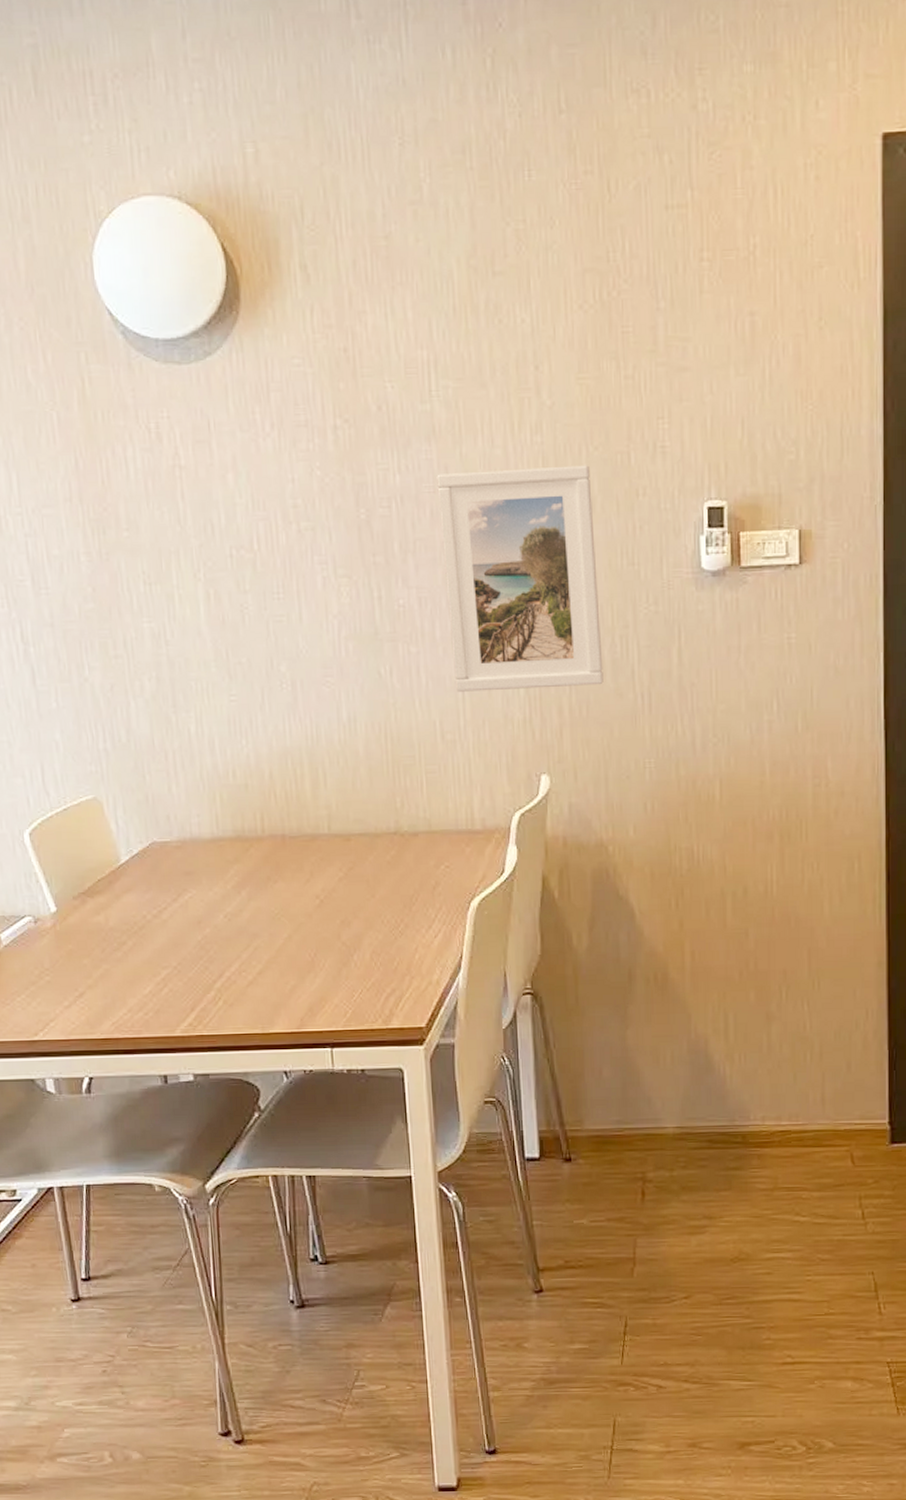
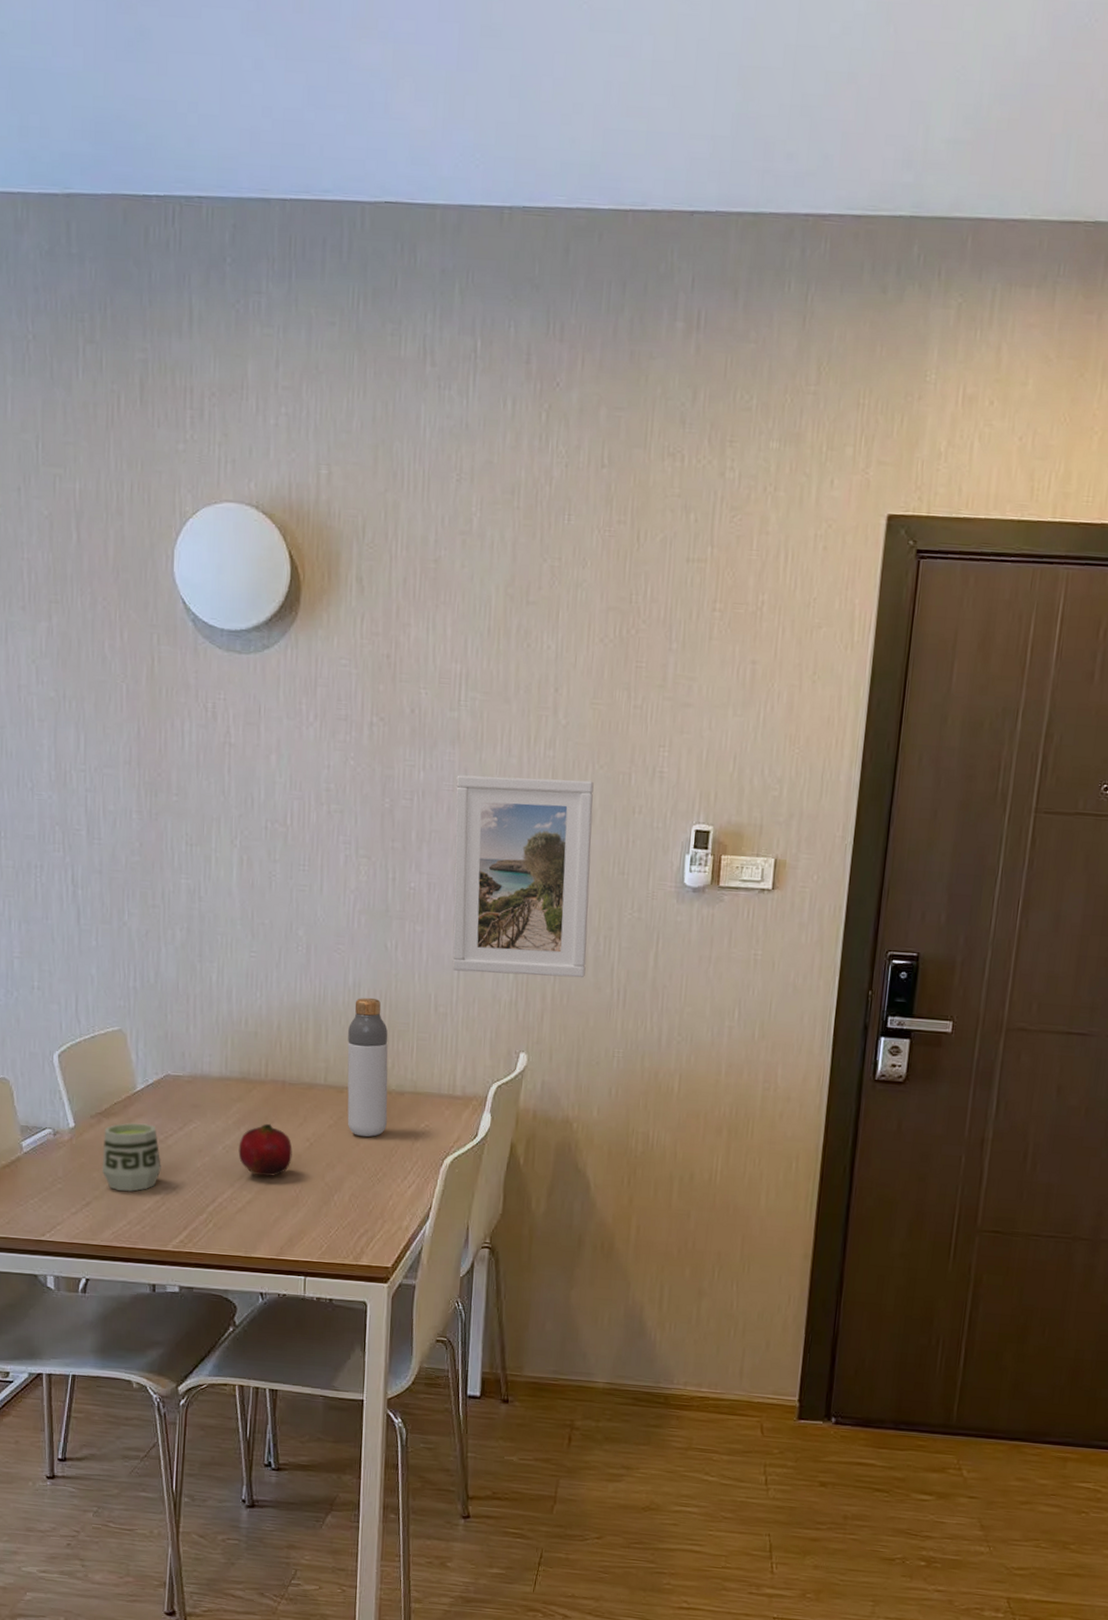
cup: none [90,899,159,976] -> present [102,1123,161,1192]
fruit: none [241,883,302,943] -> present [238,1123,292,1176]
bottle: none [348,732,403,887] -> present [347,997,389,1137]

